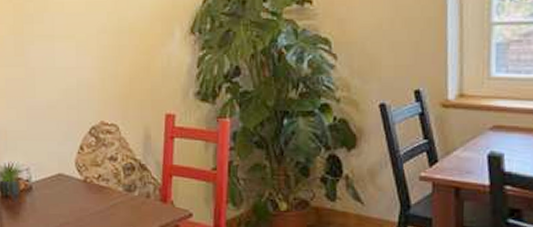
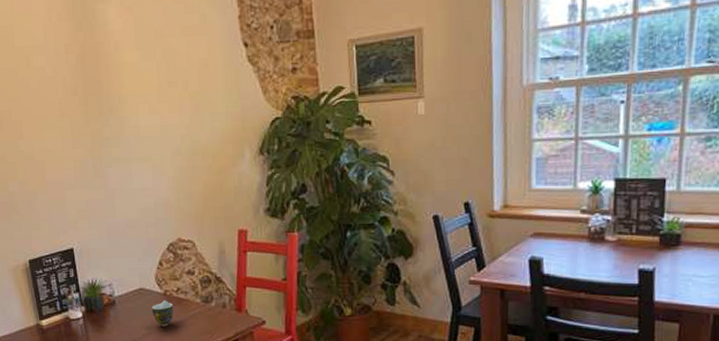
teacup: none [70,187,94,216] -> present [151,300,174,327]

